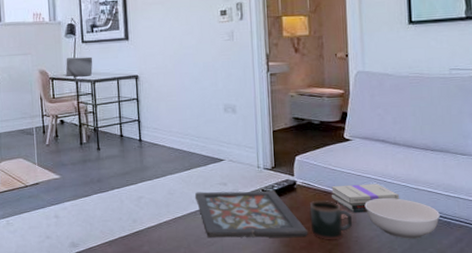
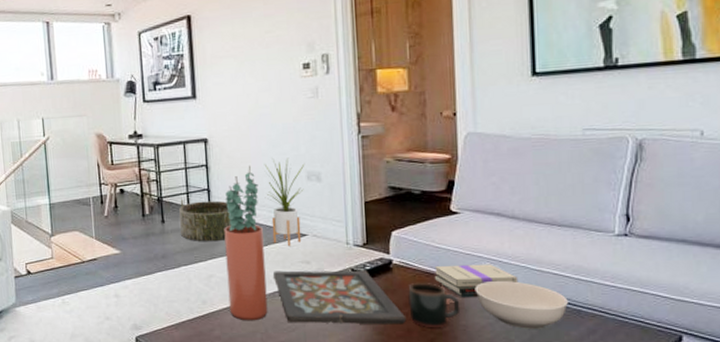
laptop: present [63,56,93,77] -> none [123,118,156,141]
basket: none [113,129,159,167] -> present [179,200,232,242]
vase: none [152,99,191,237] -> present [224,165,268,321]
house plant: none [187,92,223,171] -> present [264,157,305,247]

